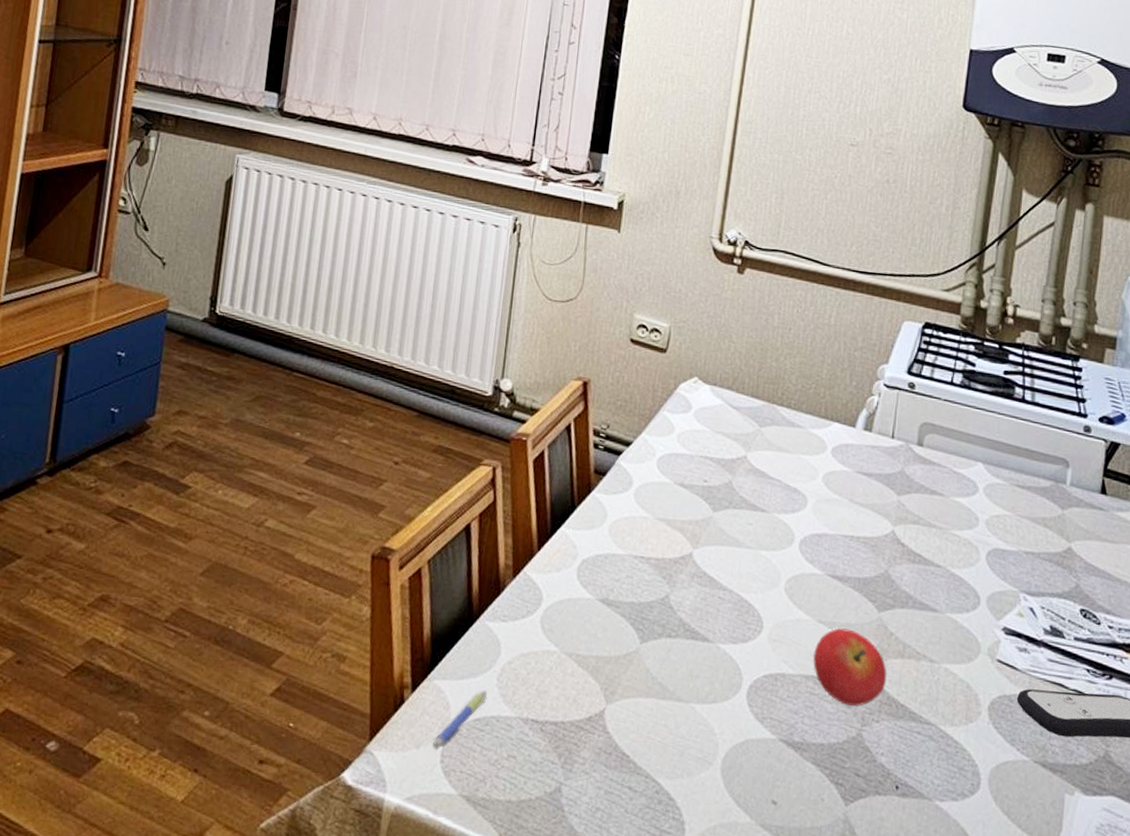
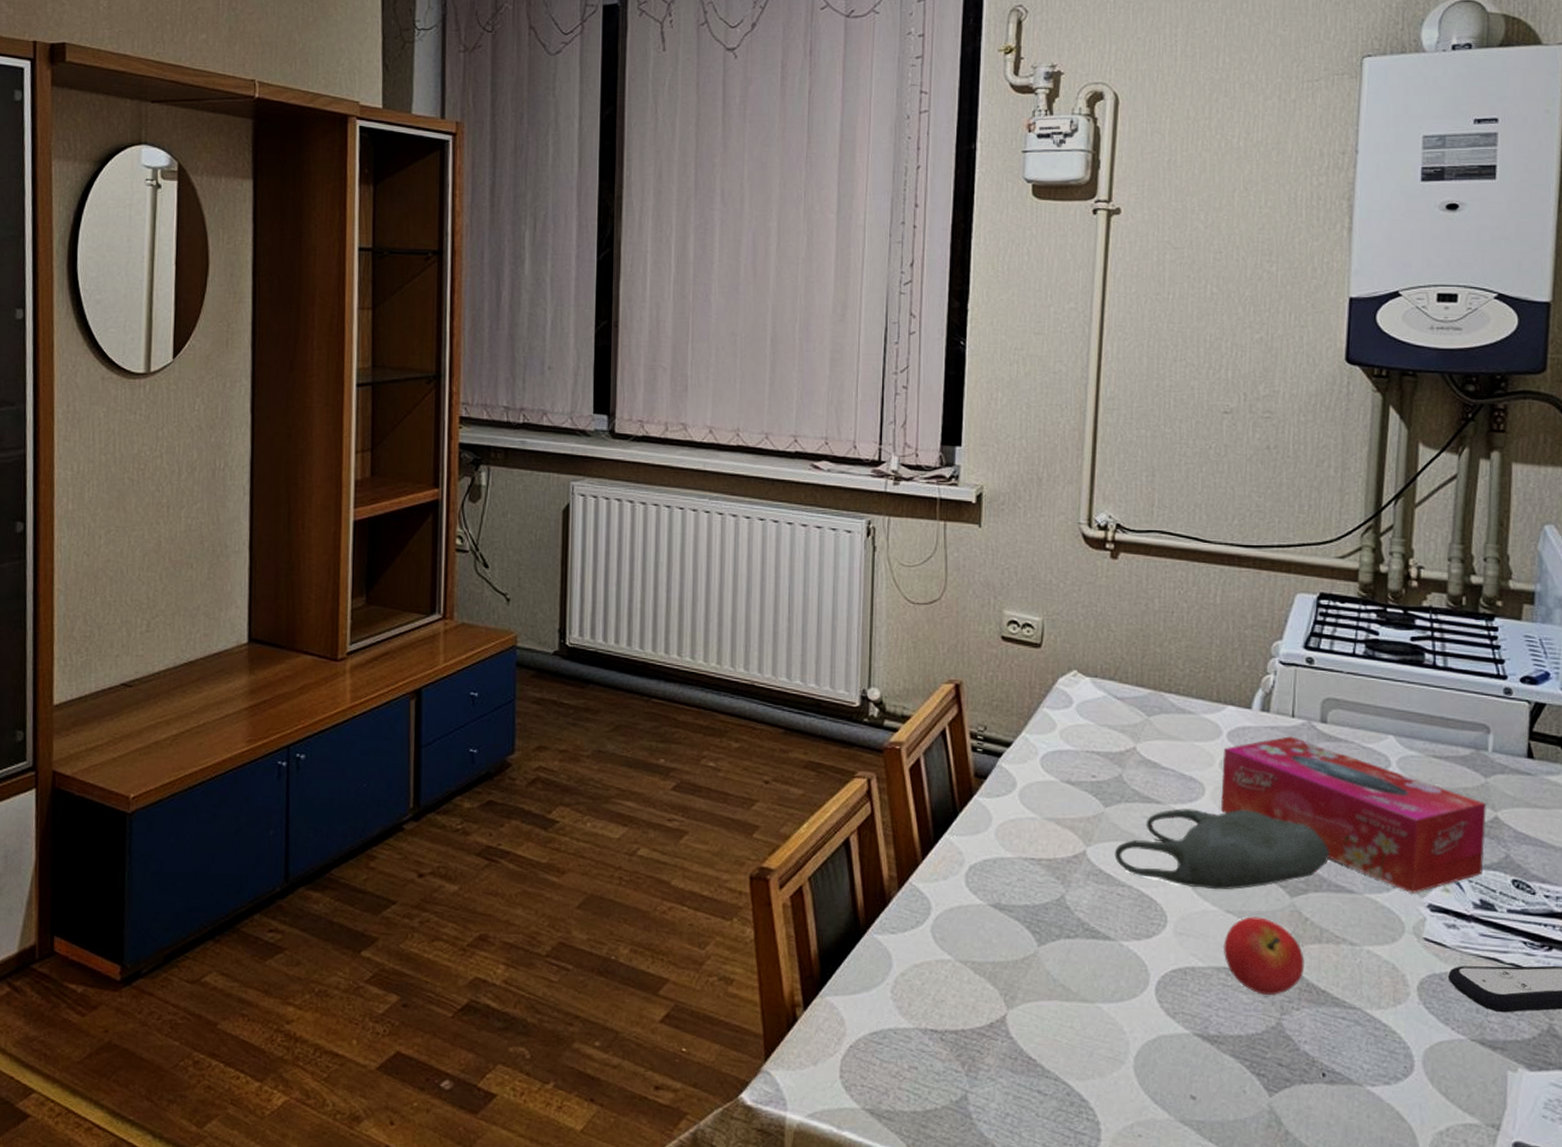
pen: present [433,690,488,750] -> none [831,1003,883,1066]
bowl: none [719,518,917,601] -> present [1114,808,1330,890]
tissue box: none [820,456,1061,616] -> present [1220,736,1486,893]

